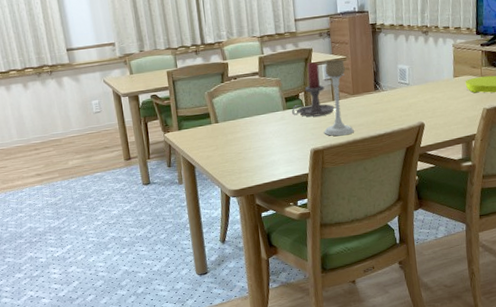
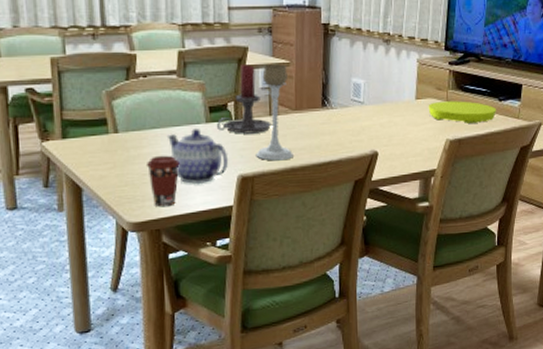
coffee cup: none [240,137,266,177] -> present [146,155,180,207]
teapot: none [254,115,303,159] -> present [166,129,229,185]

